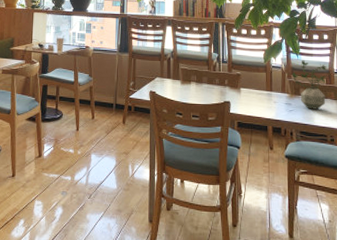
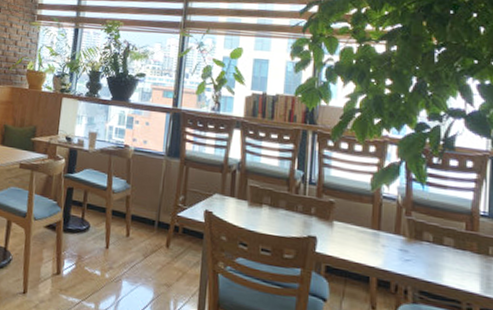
potted plant: present [291,60,327,110] -> none [412,192,468,264]

